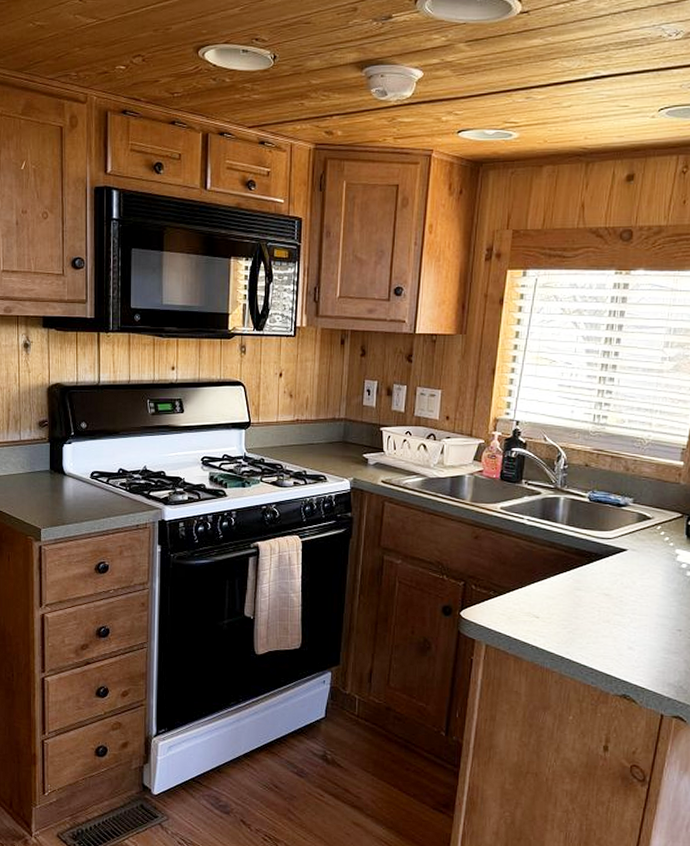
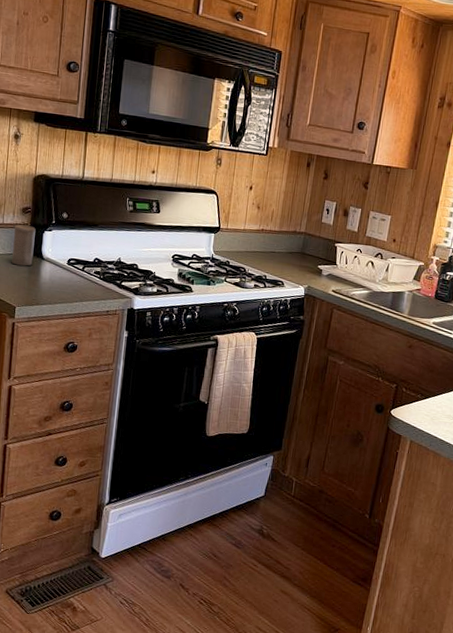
canister: none [32,440,54,484] -> present [11,224,36,267]

